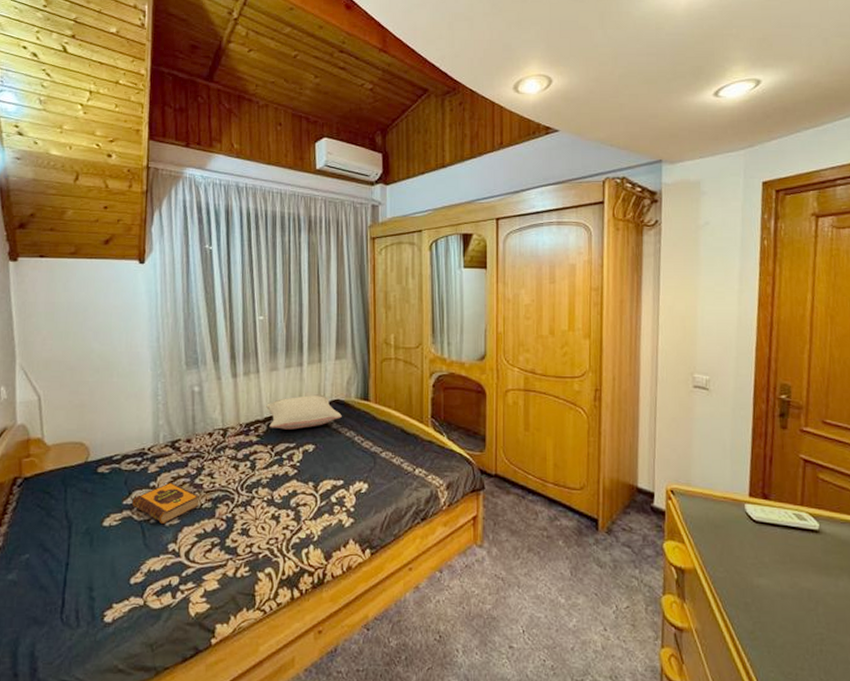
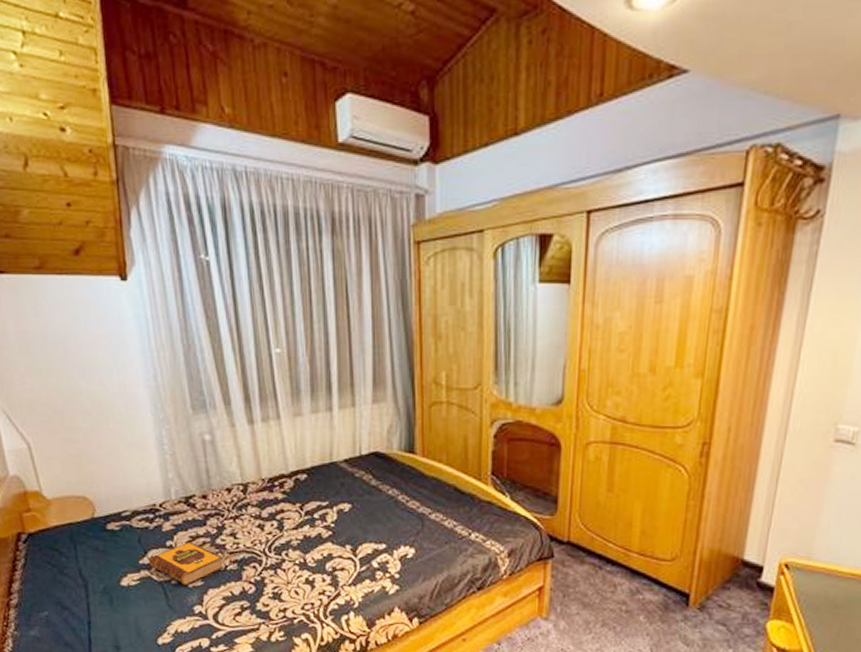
pillow: present [266,394,342,430] -> none [291,445,382,486]

